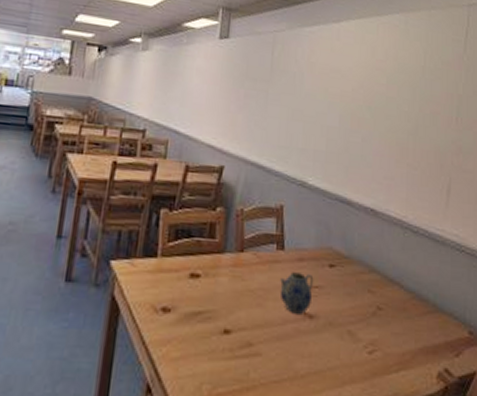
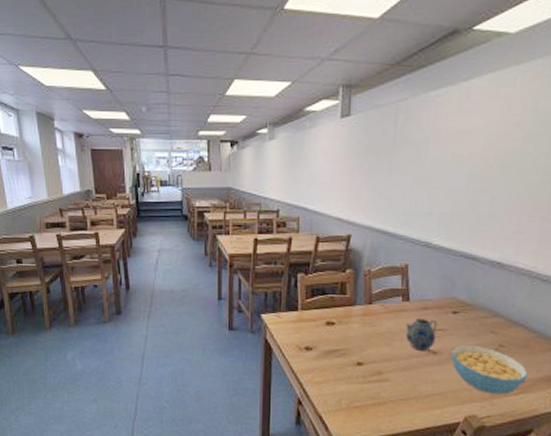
cereal bowl: none [329,306,407,372] -> present [451,344,528,395]

